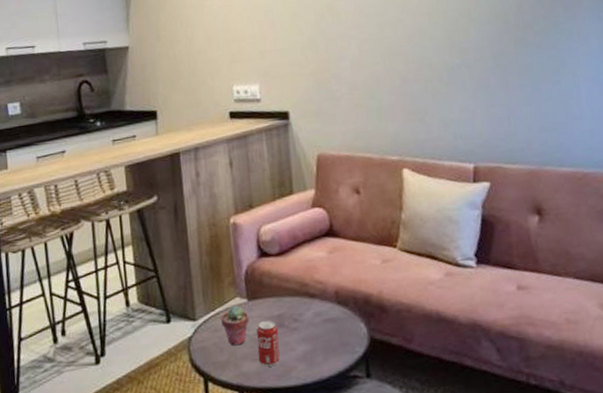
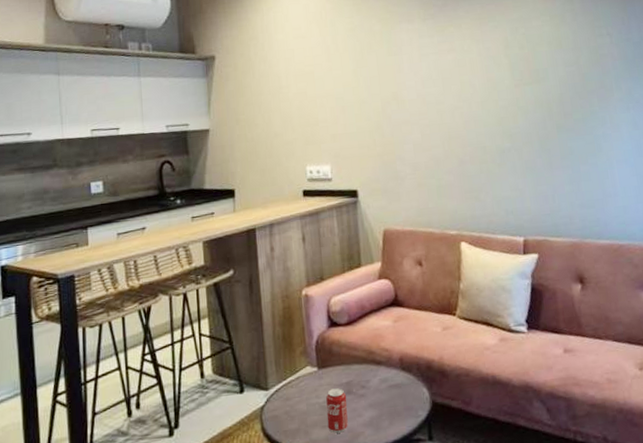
potted succulent: present [221,305,250,346] -> none [292,374,319,414]

